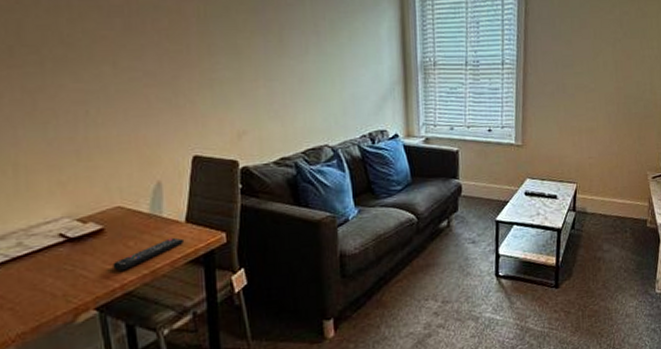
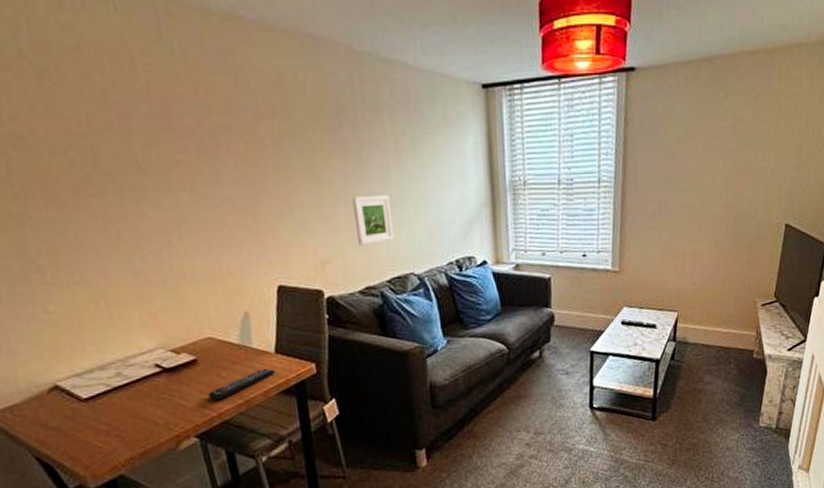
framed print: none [272,72,311,119] -> present [352,195,395,246]

